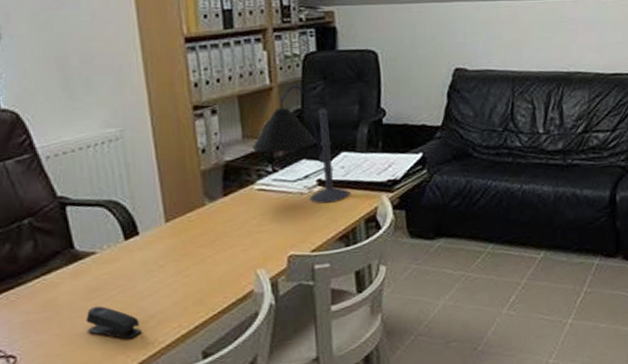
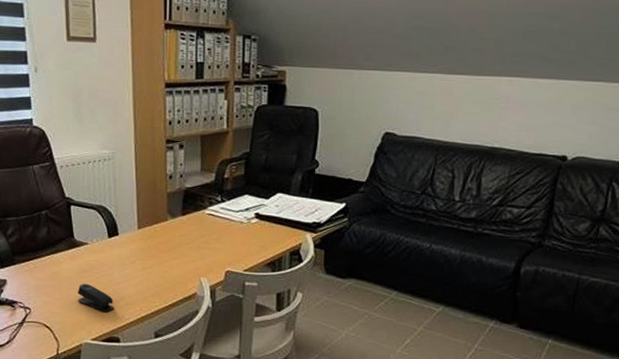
desk lamp: present [253,85,350,204] -> none [208,131,281,234]

